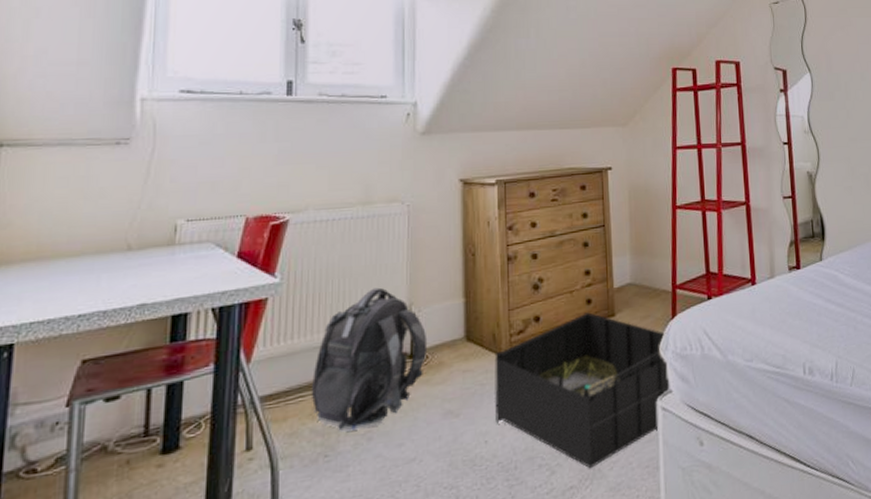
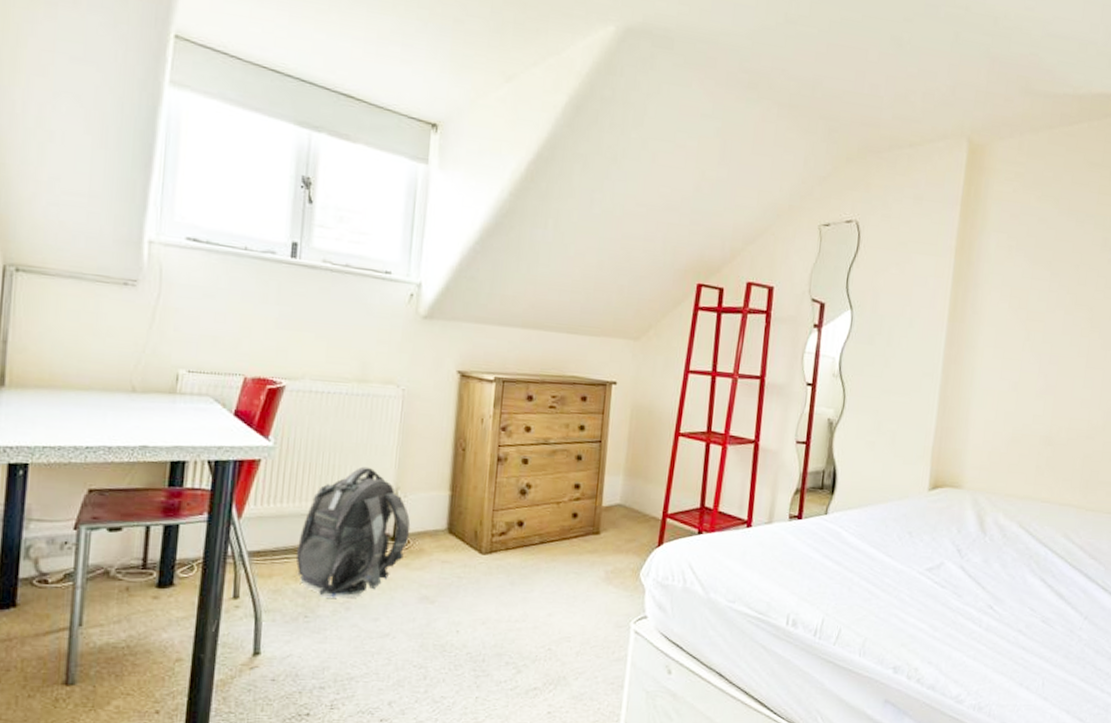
storage bin: present [494,312,670,469] -> none [469,526,650,675]

